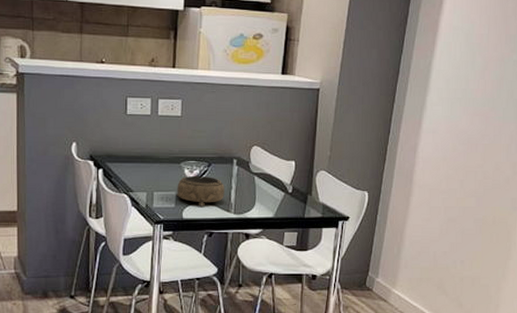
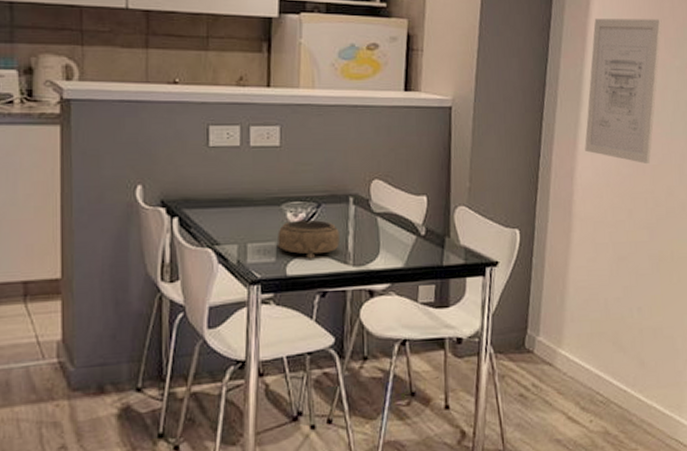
wall art: none [428,16,505,143] -> present [585,18,662,165]

